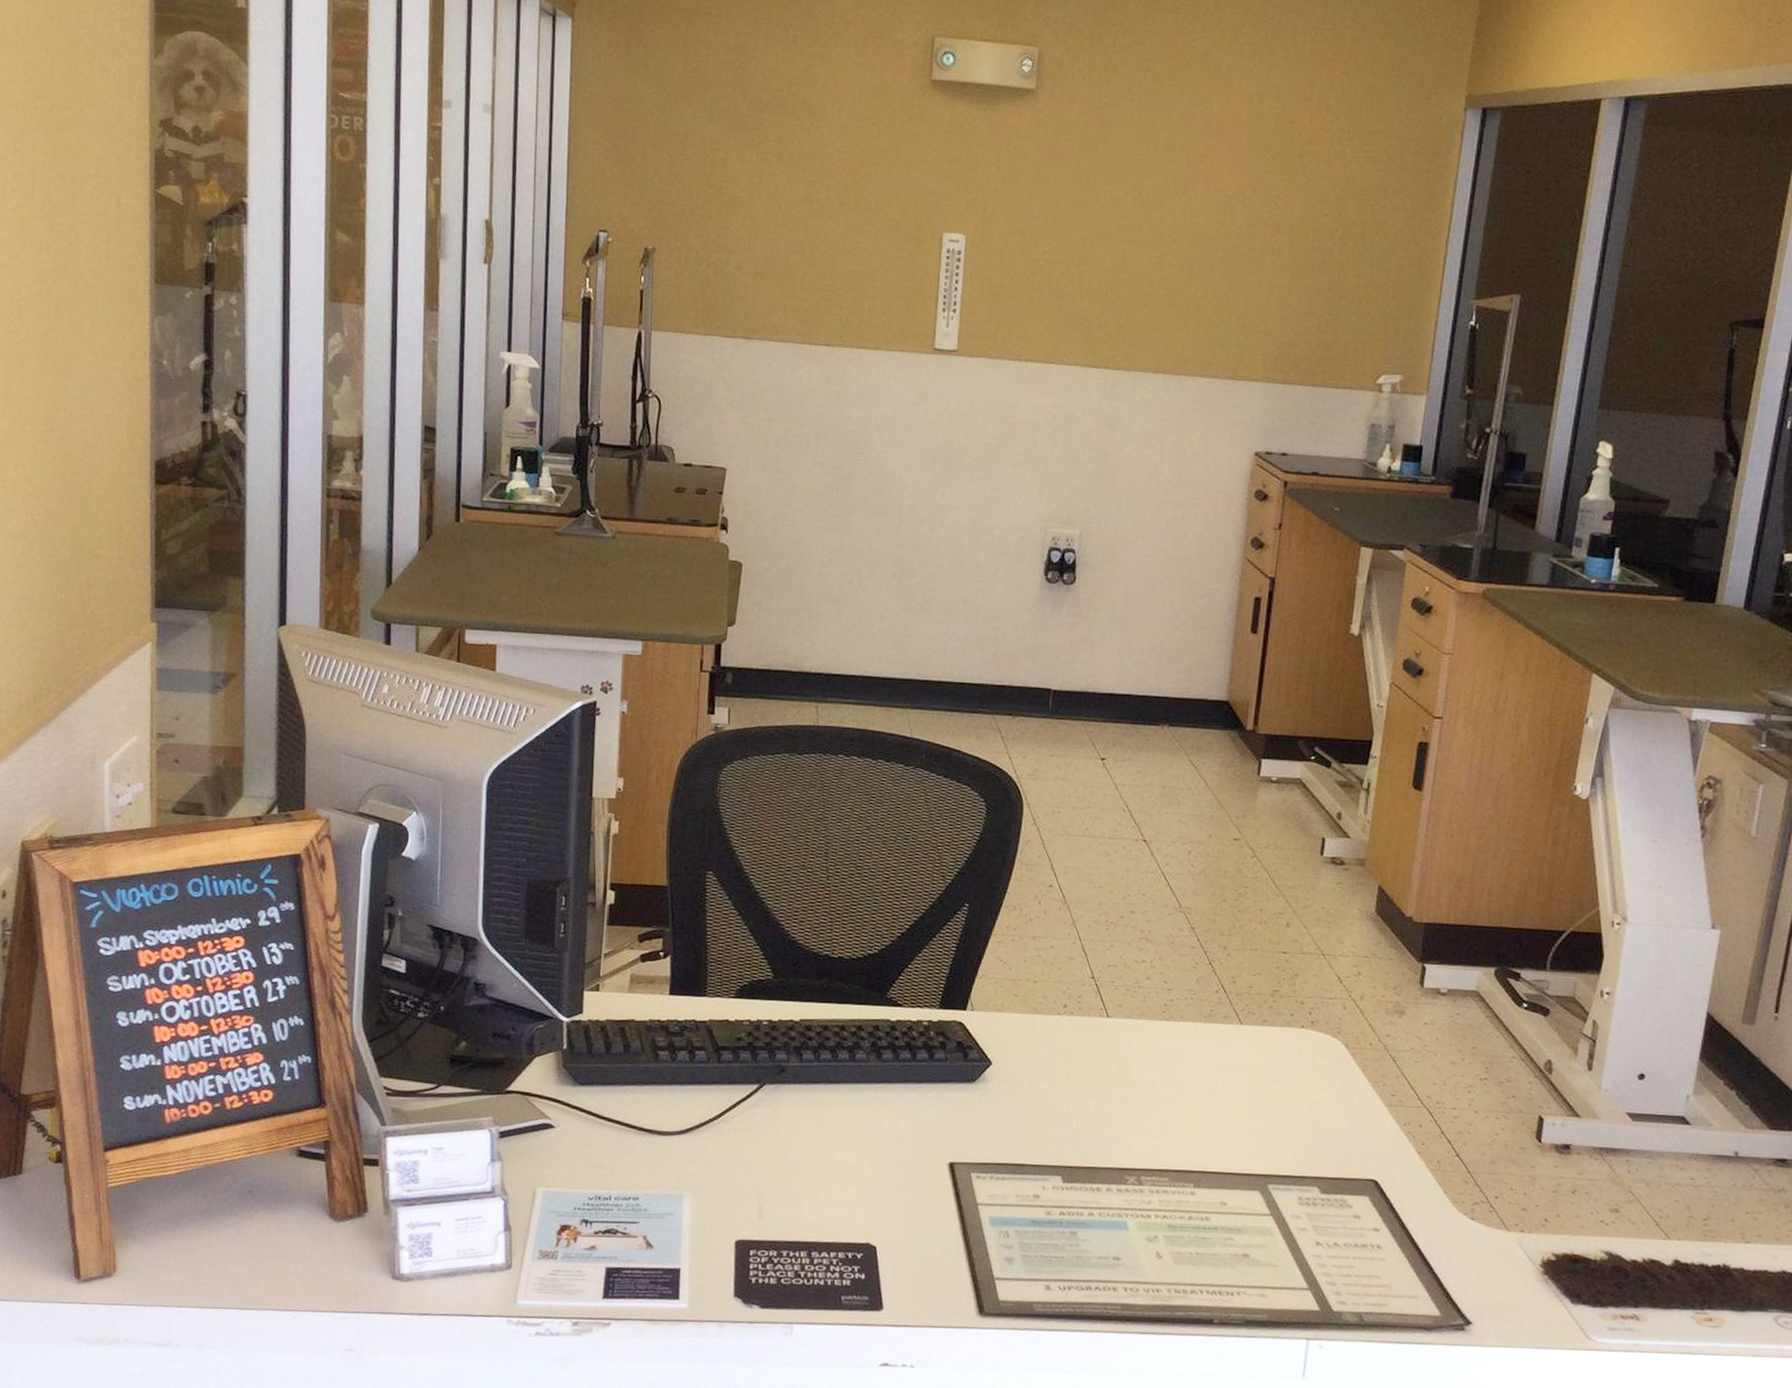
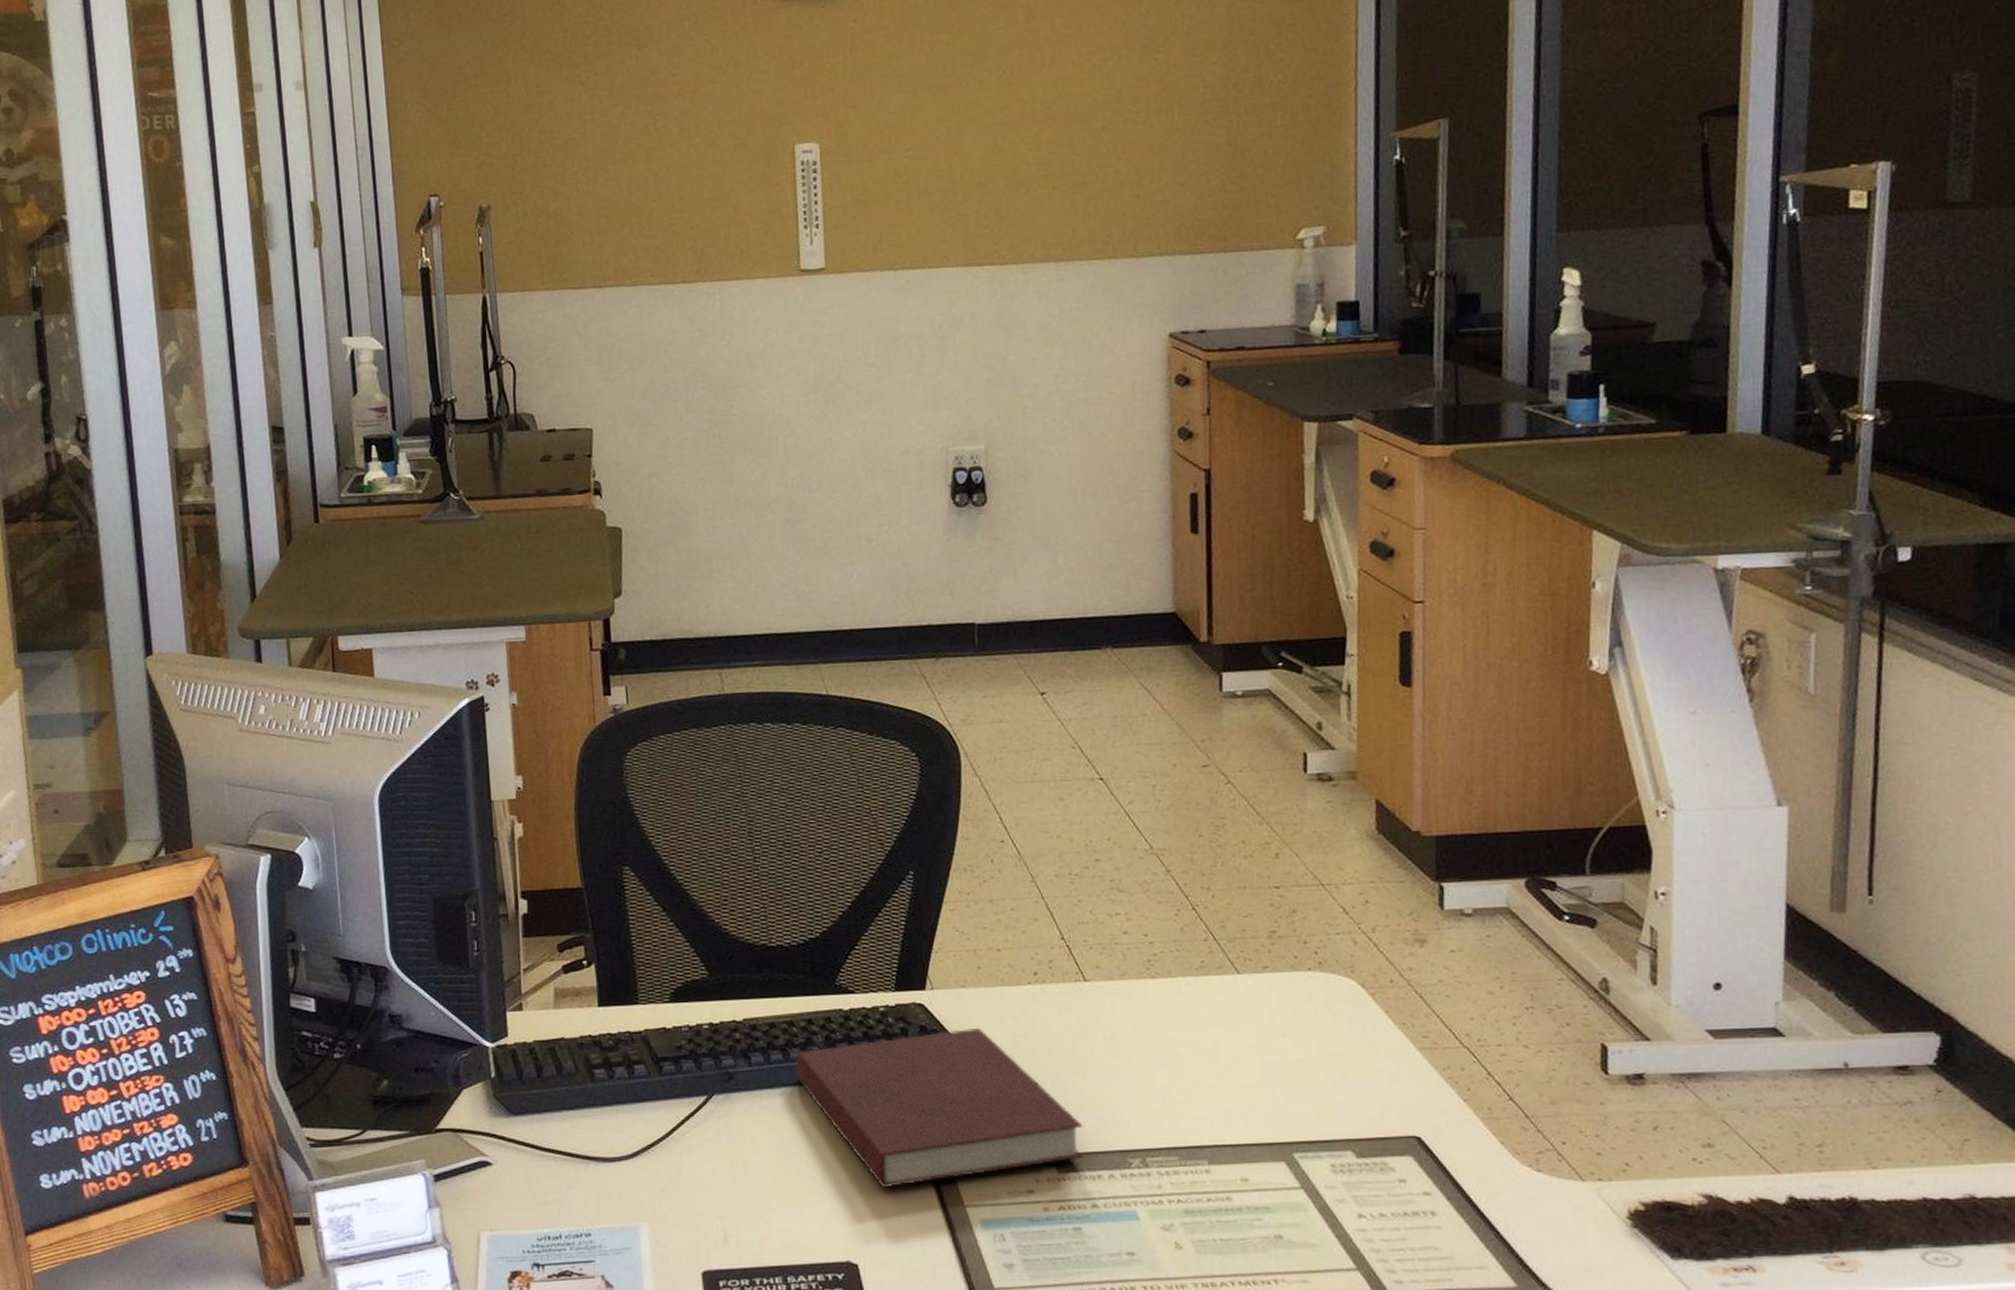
notebook: none [842,1048,1090,1182] -> present [795,1027,1084,1189]

